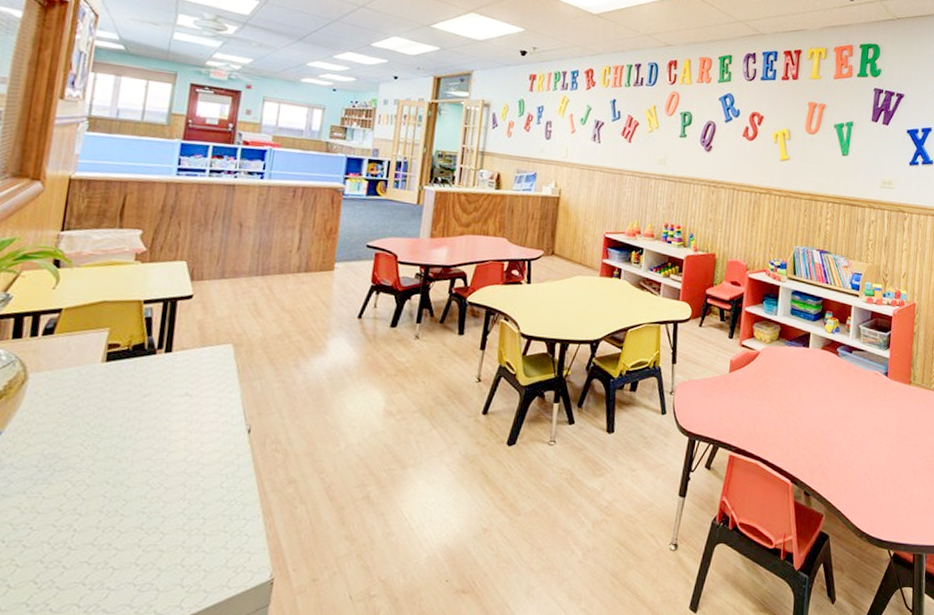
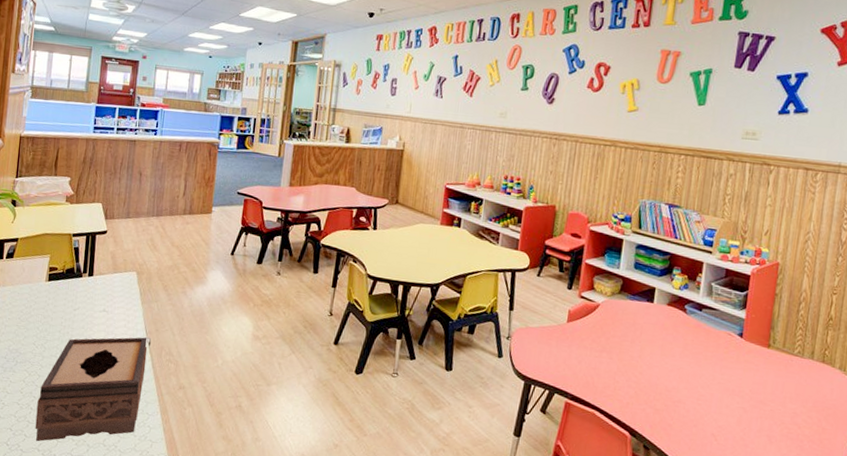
tissue box: none [79,424,247,573] -> present [35,337,148,442]

